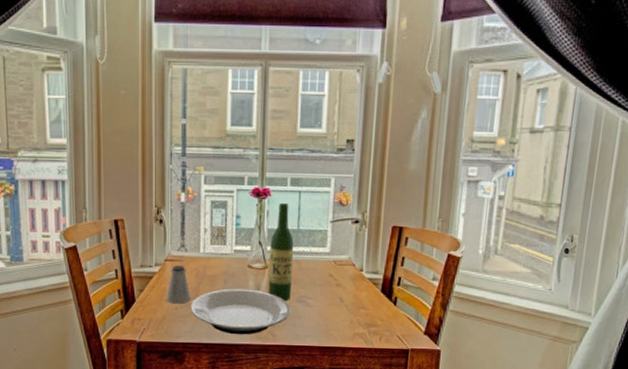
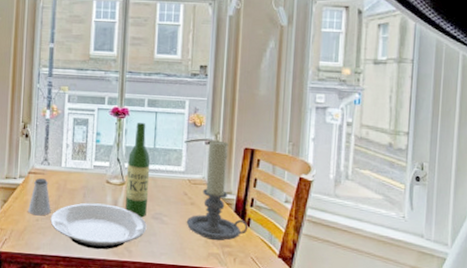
candle holder: none [331,219,395,321] -> present [186,140,248,241]

